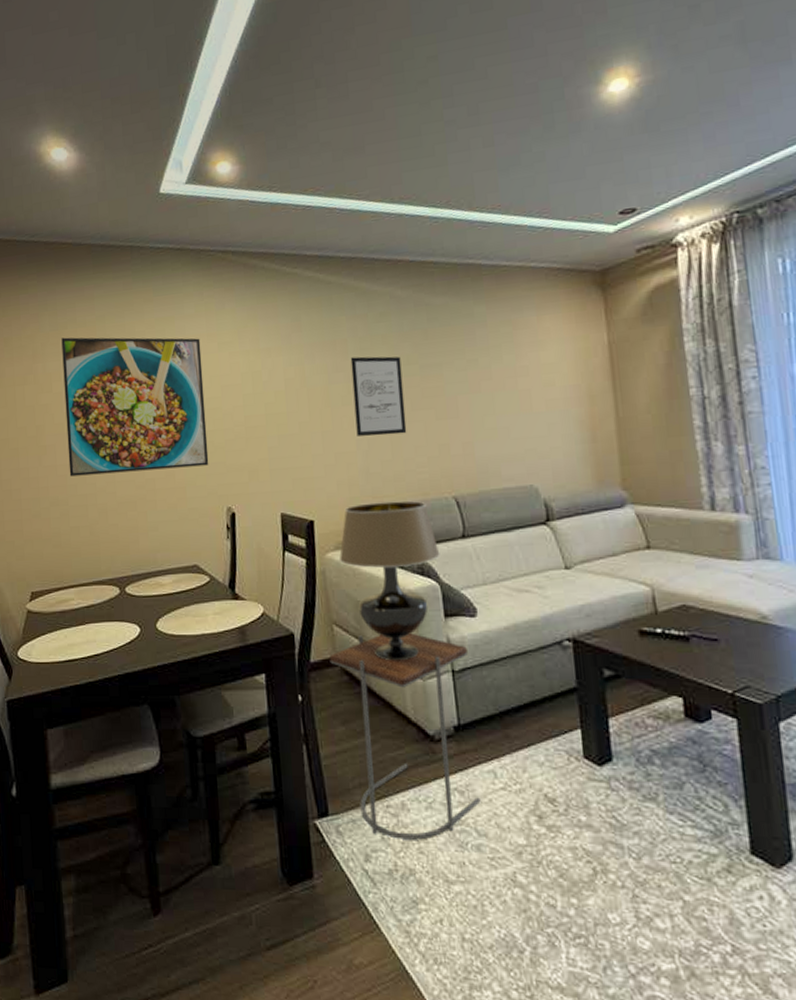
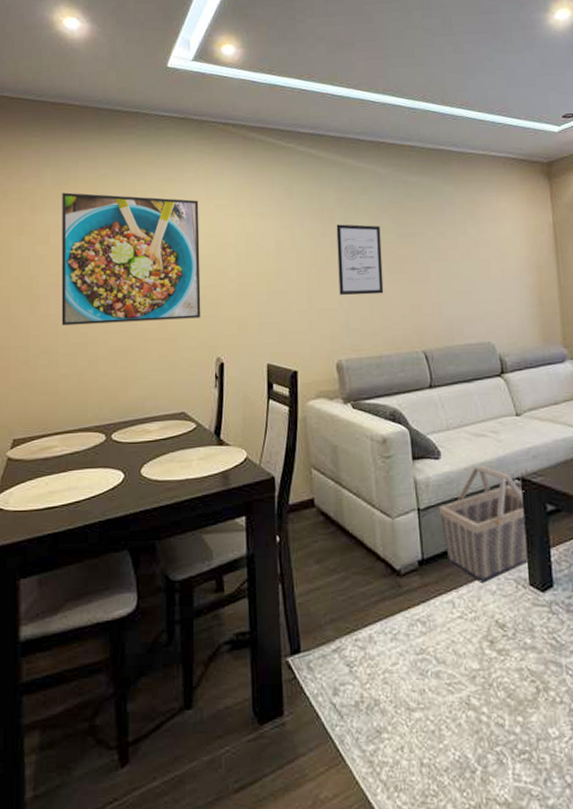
side table: present [329,633,481,840] -> none [307,474,440,671]
table lamp: present [339,501,440,661] -> none [319,354,410,502]
basket: none [476,623,584,753] -> present [439,465,530,583]

